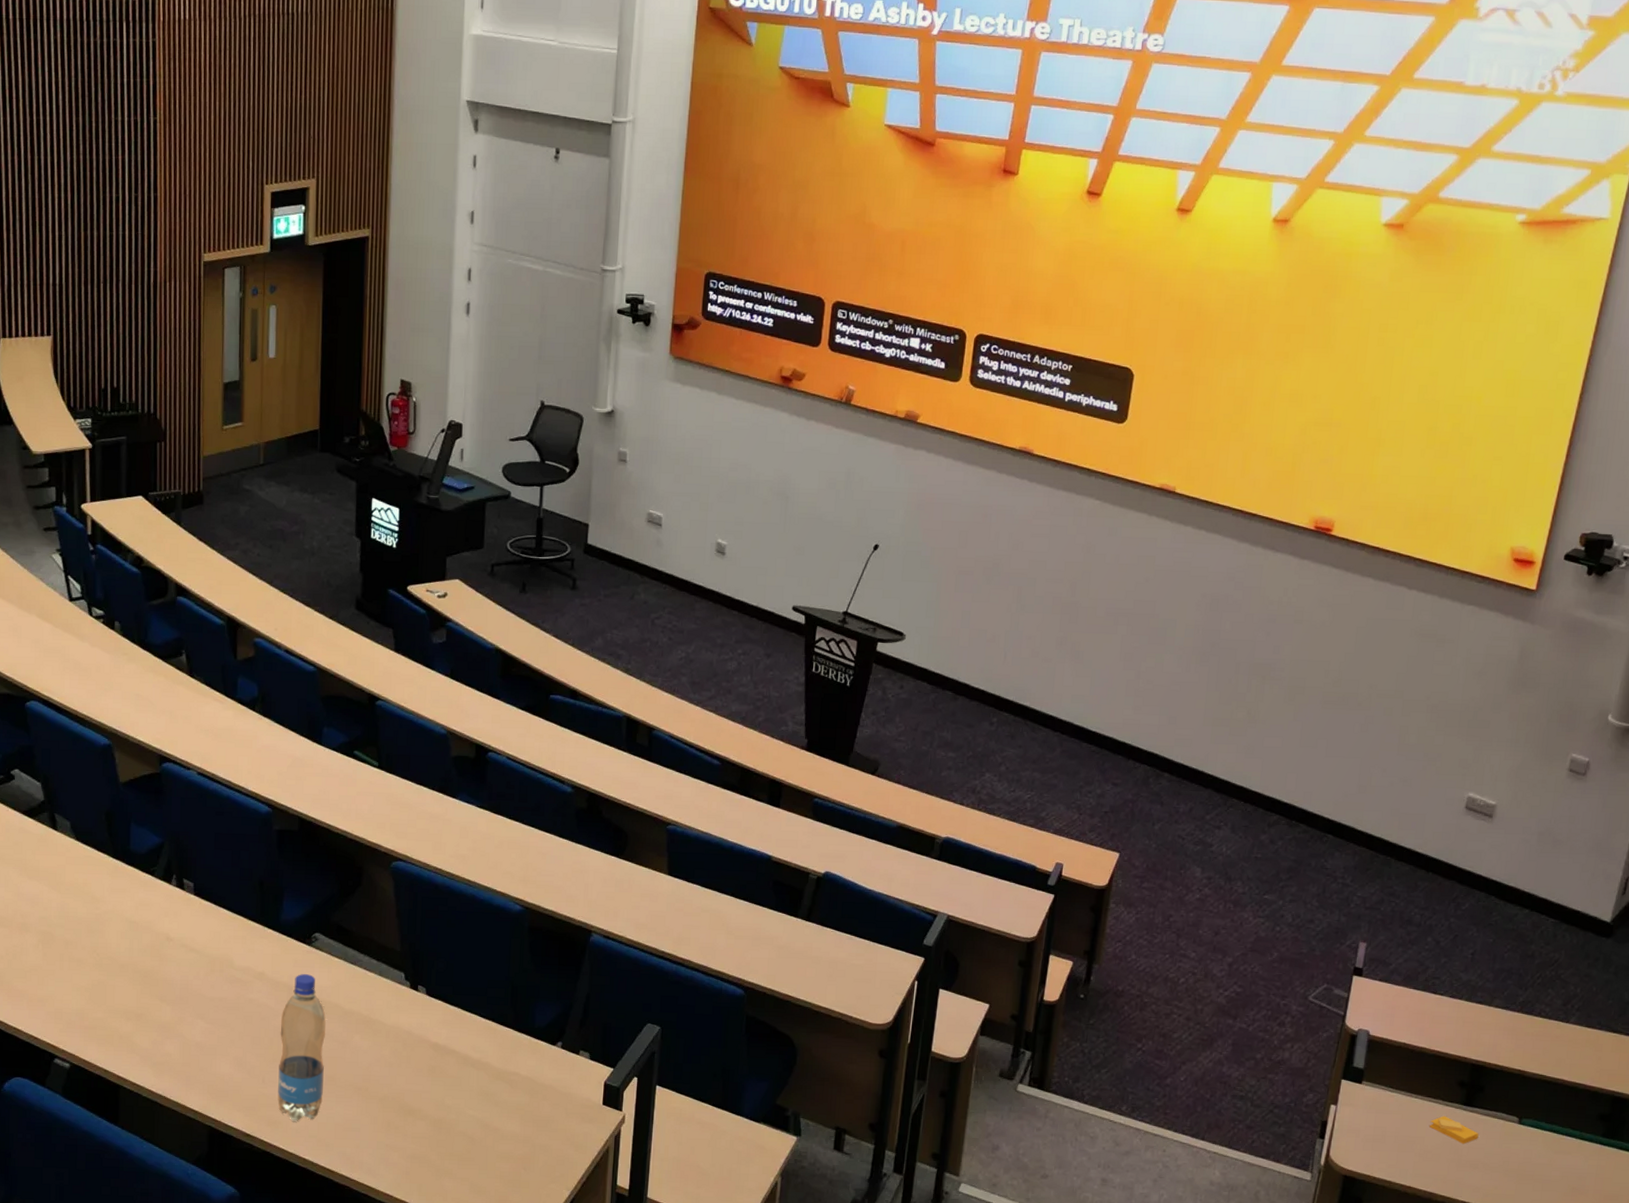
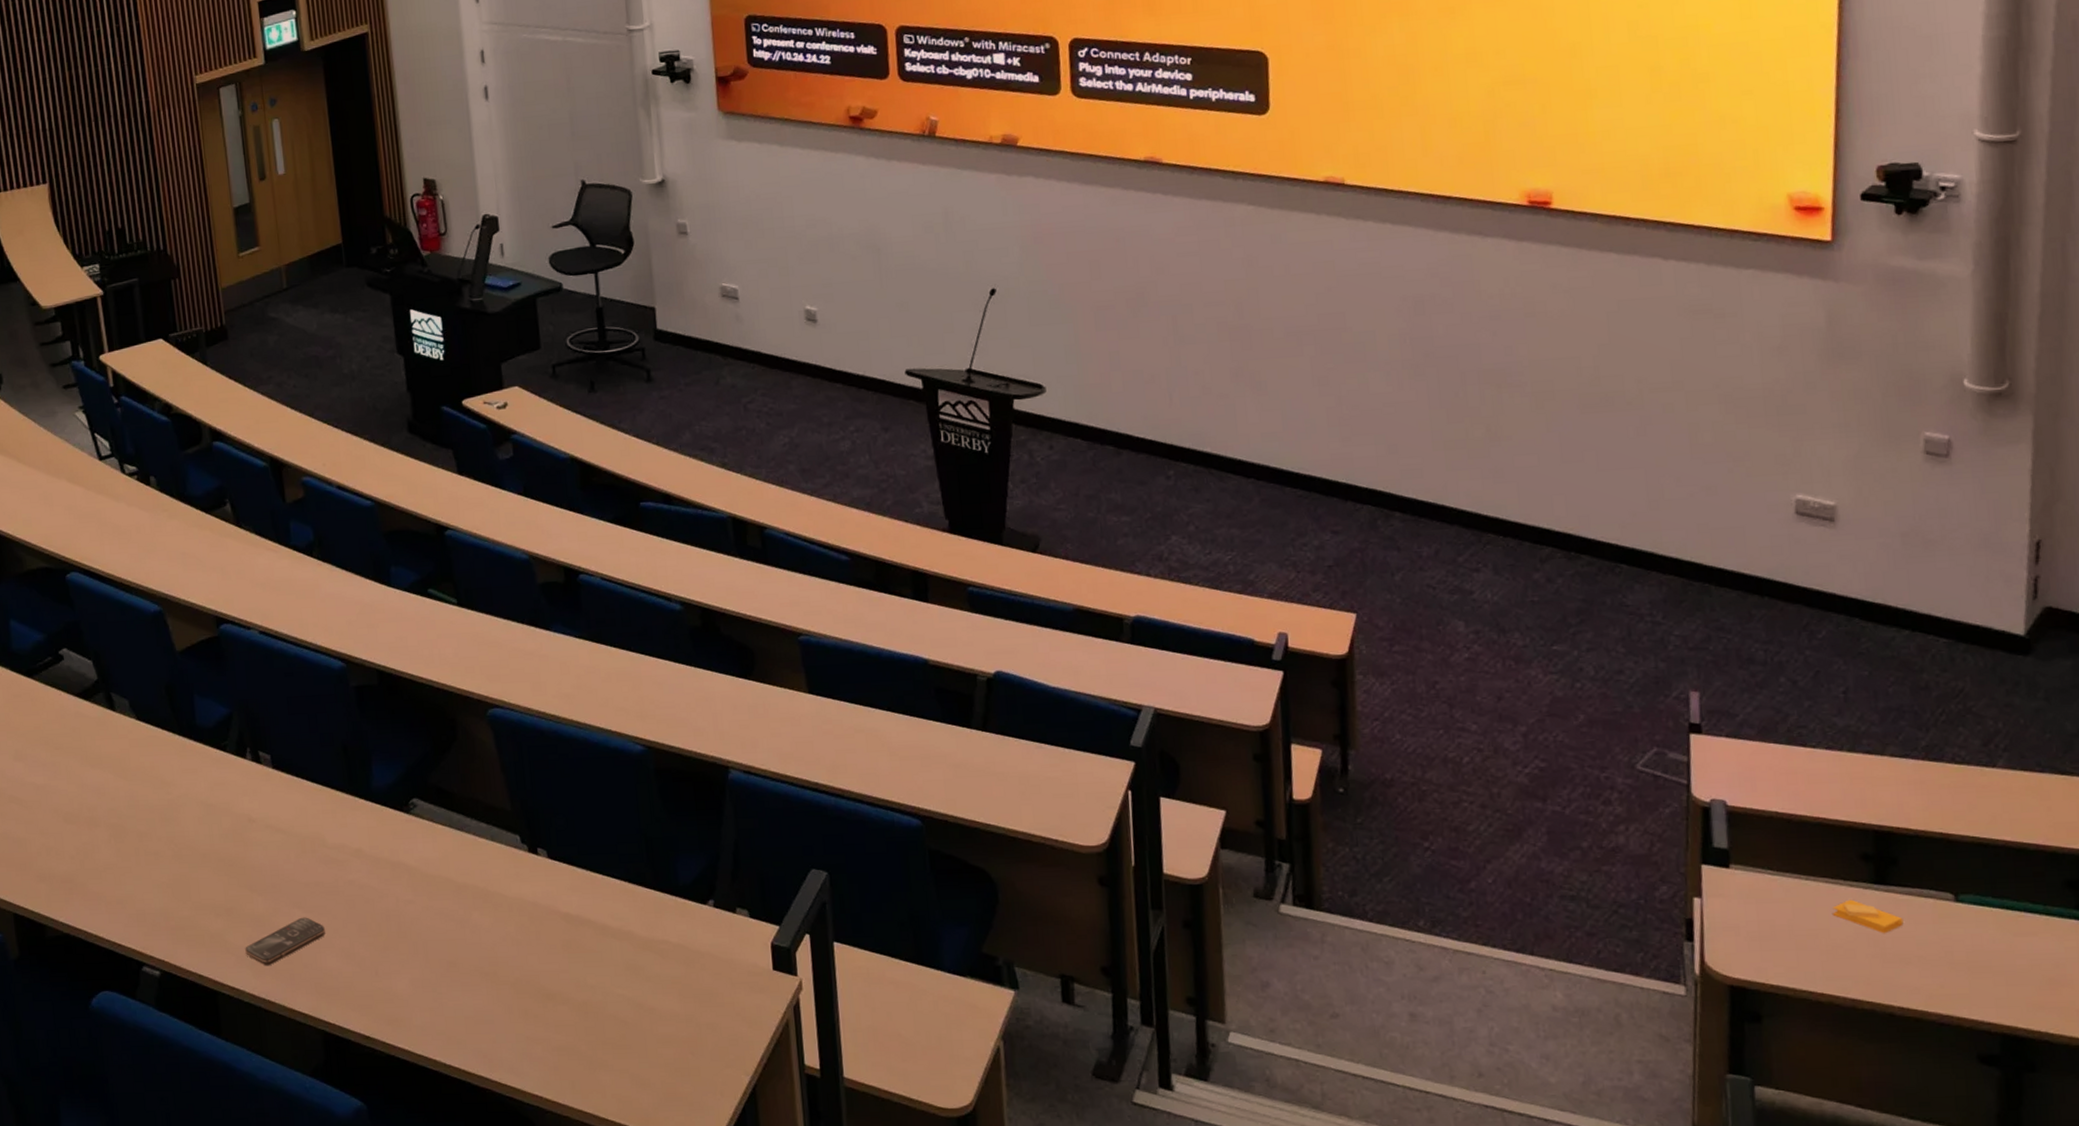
mobile phone: none [149,1027,223,1067] -> present [245,917,325,966]
bottle: present [278,974,326,1122] -> none [387,846,447,1018]

